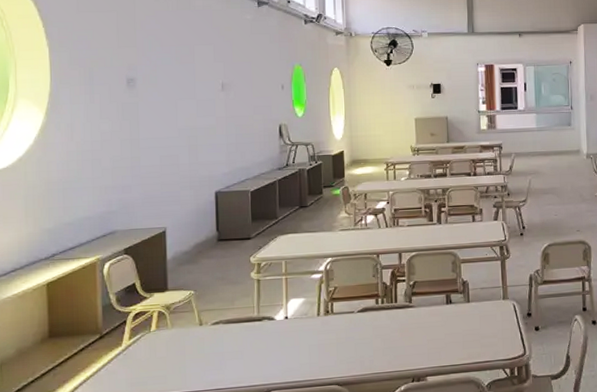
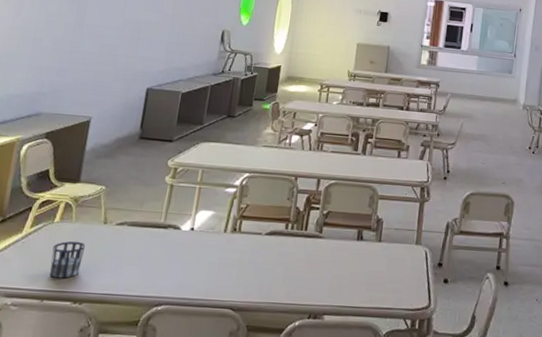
cup: none [155,345,186,382] -> present [50,241,85,279]

